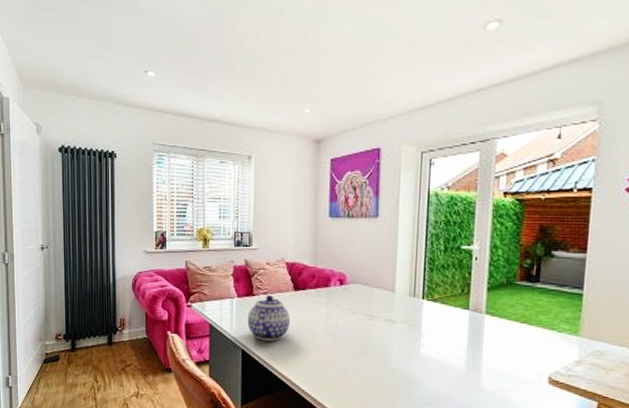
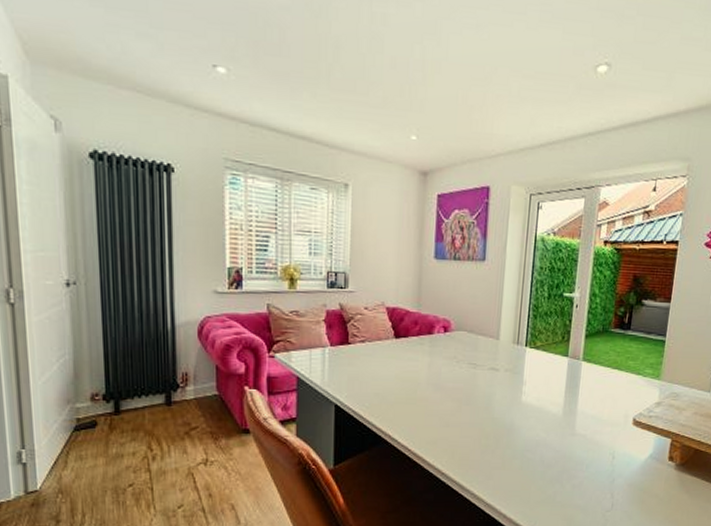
teapot: present [247,295,291,341] -> none [341,343,391,394]

